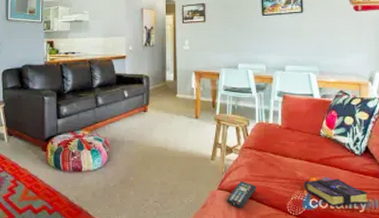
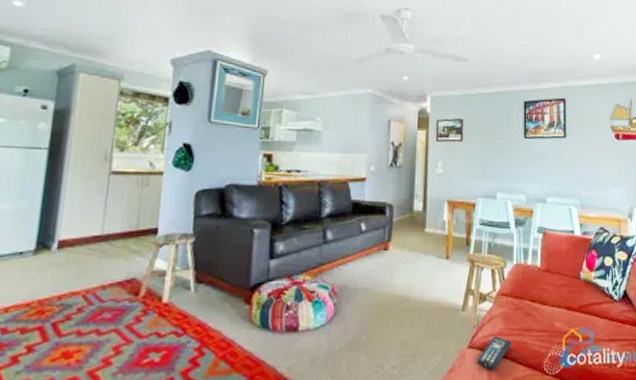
book: present [303,178,368,206] -> none [562,328,626,362]

